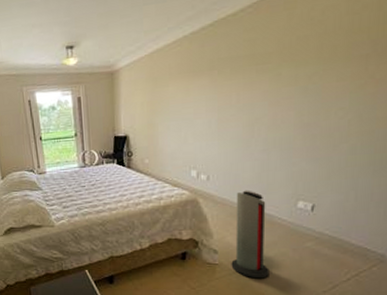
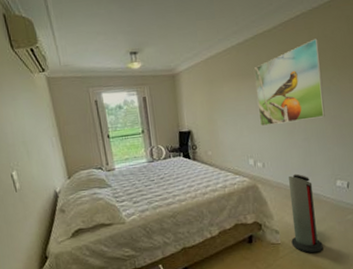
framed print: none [209,22,300,133] -> present [254,38,325,126]

